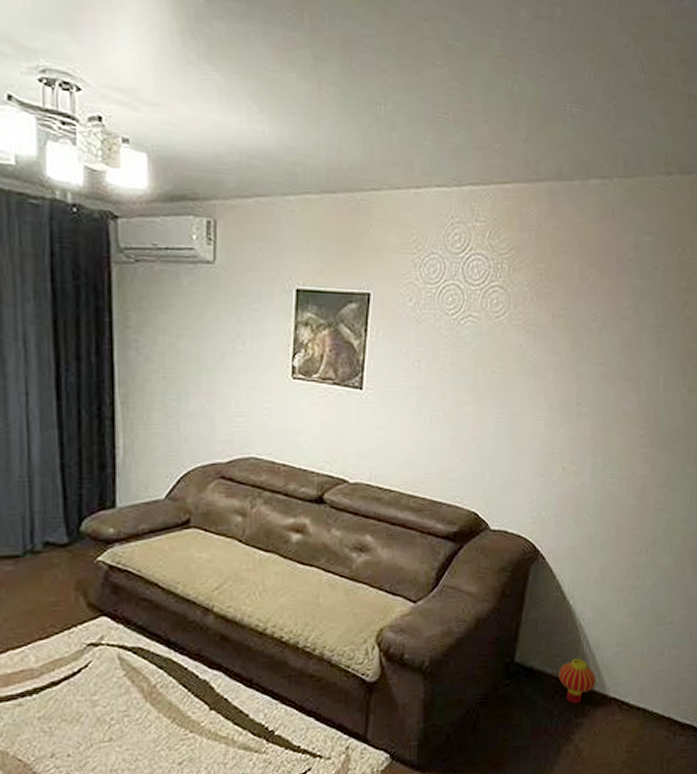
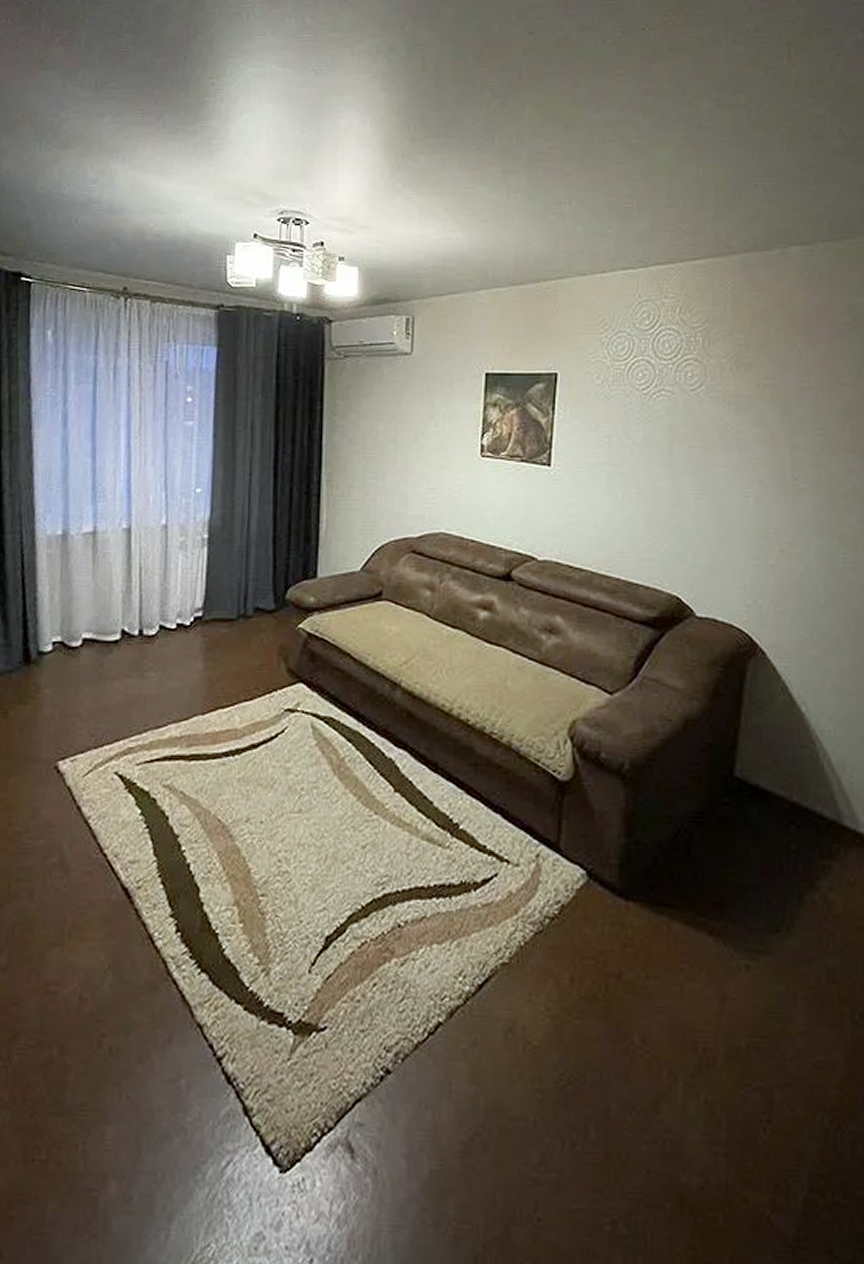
lantern: present [559,644,597,704] -> none [793,763,846,840]

